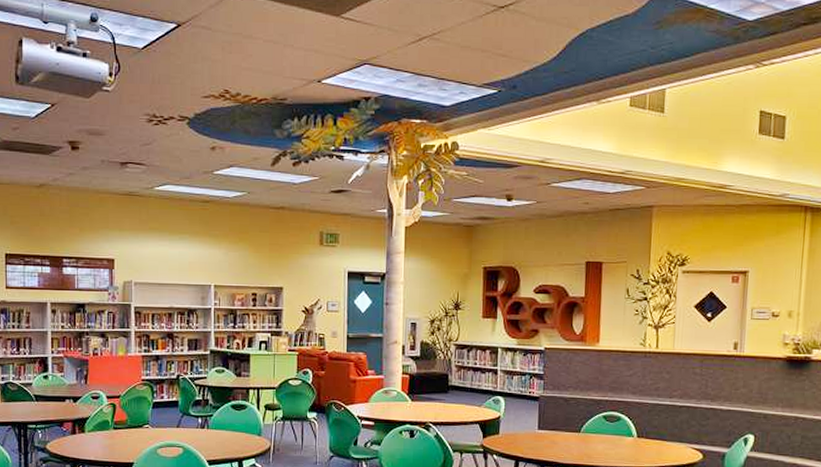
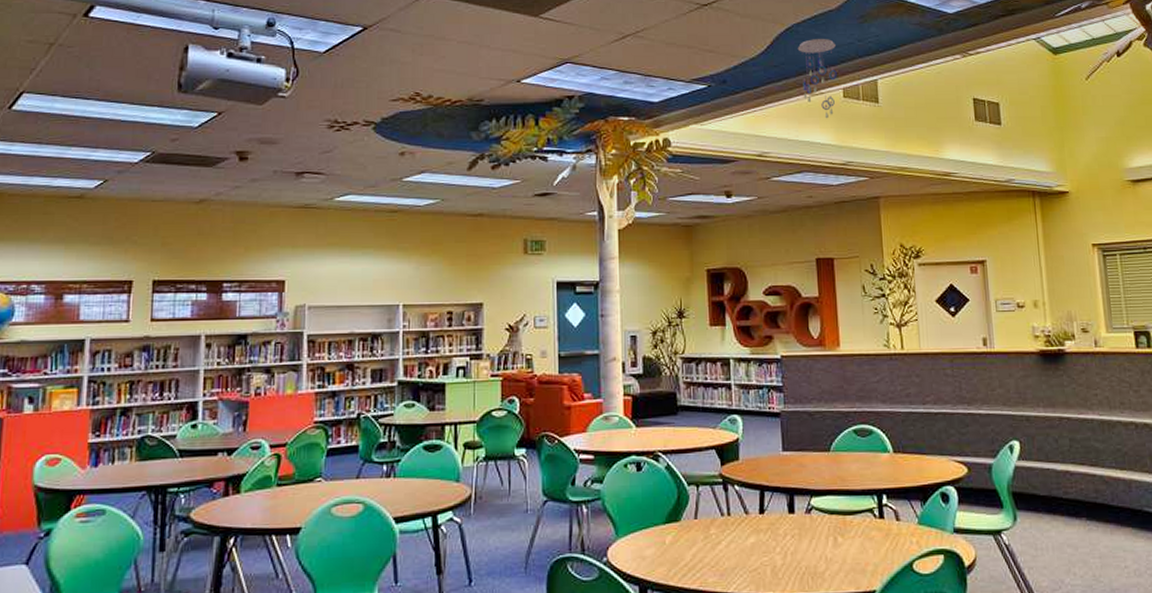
ceiling mobile: none [589,45,628,128] -> present [797,39,837,119]

